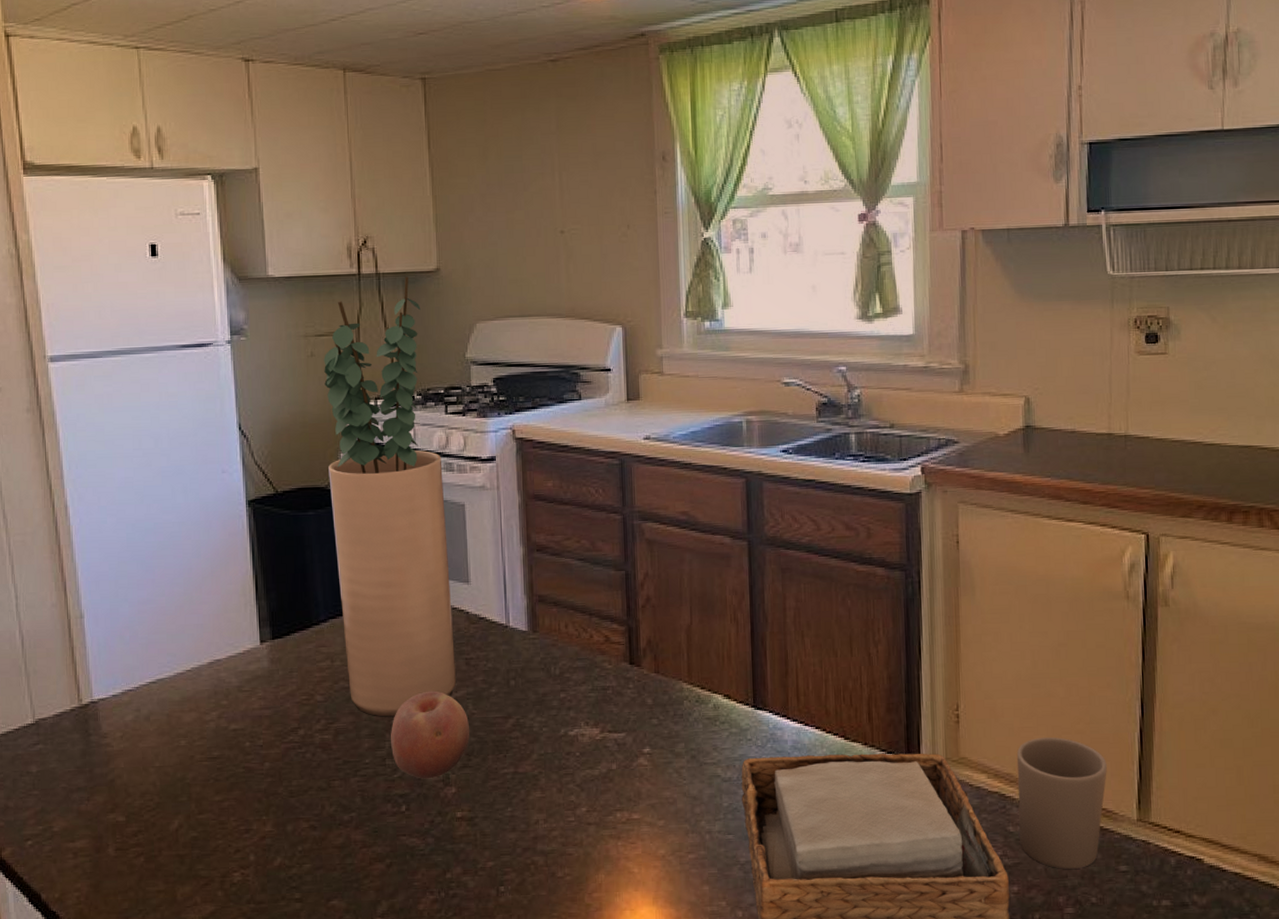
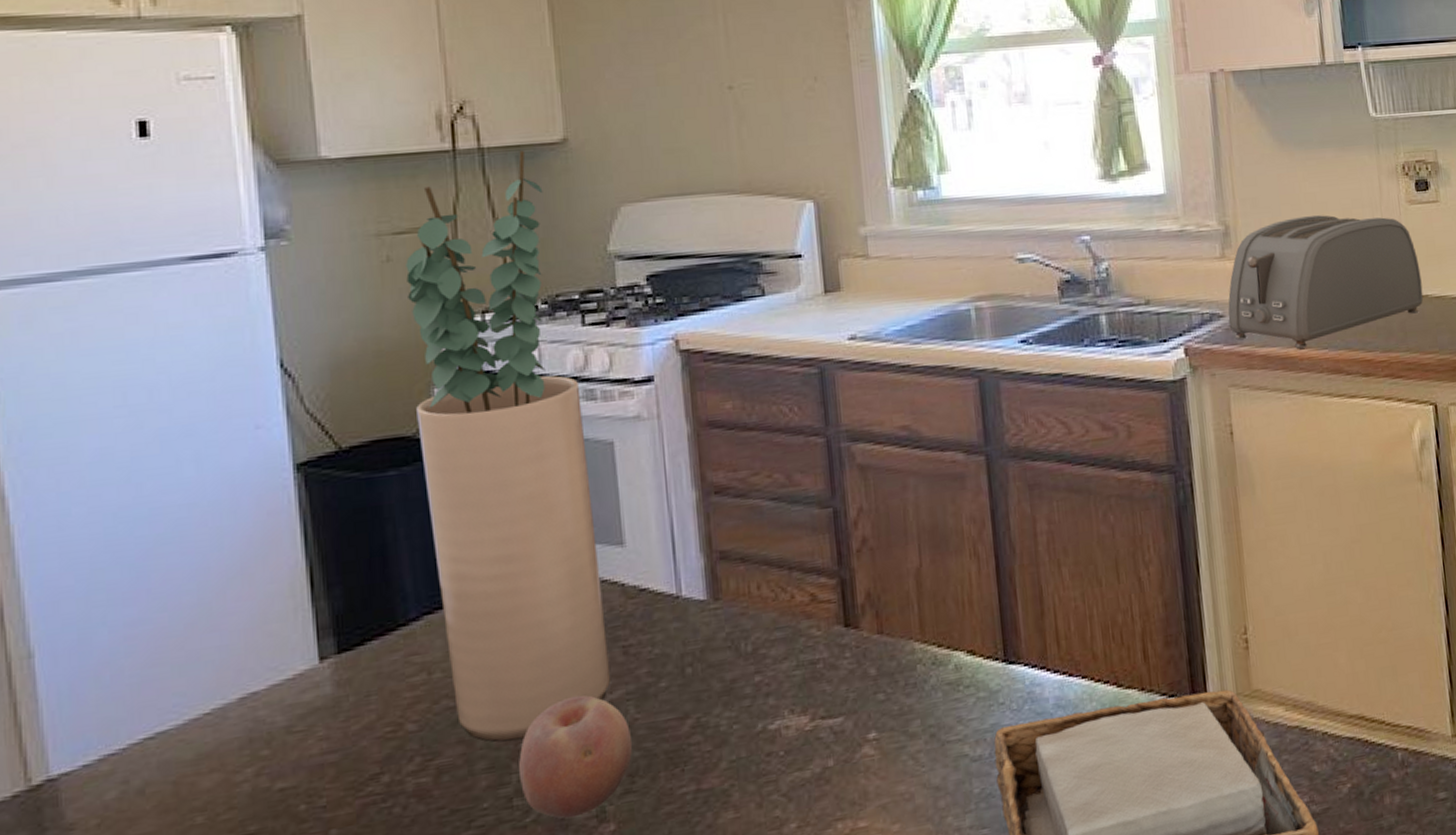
toaster: none [962,360,1145,475] -> present [1228,215,1424,349]
mug: present [1016,737,1107,869] -> none [1315,651,1416,808]

